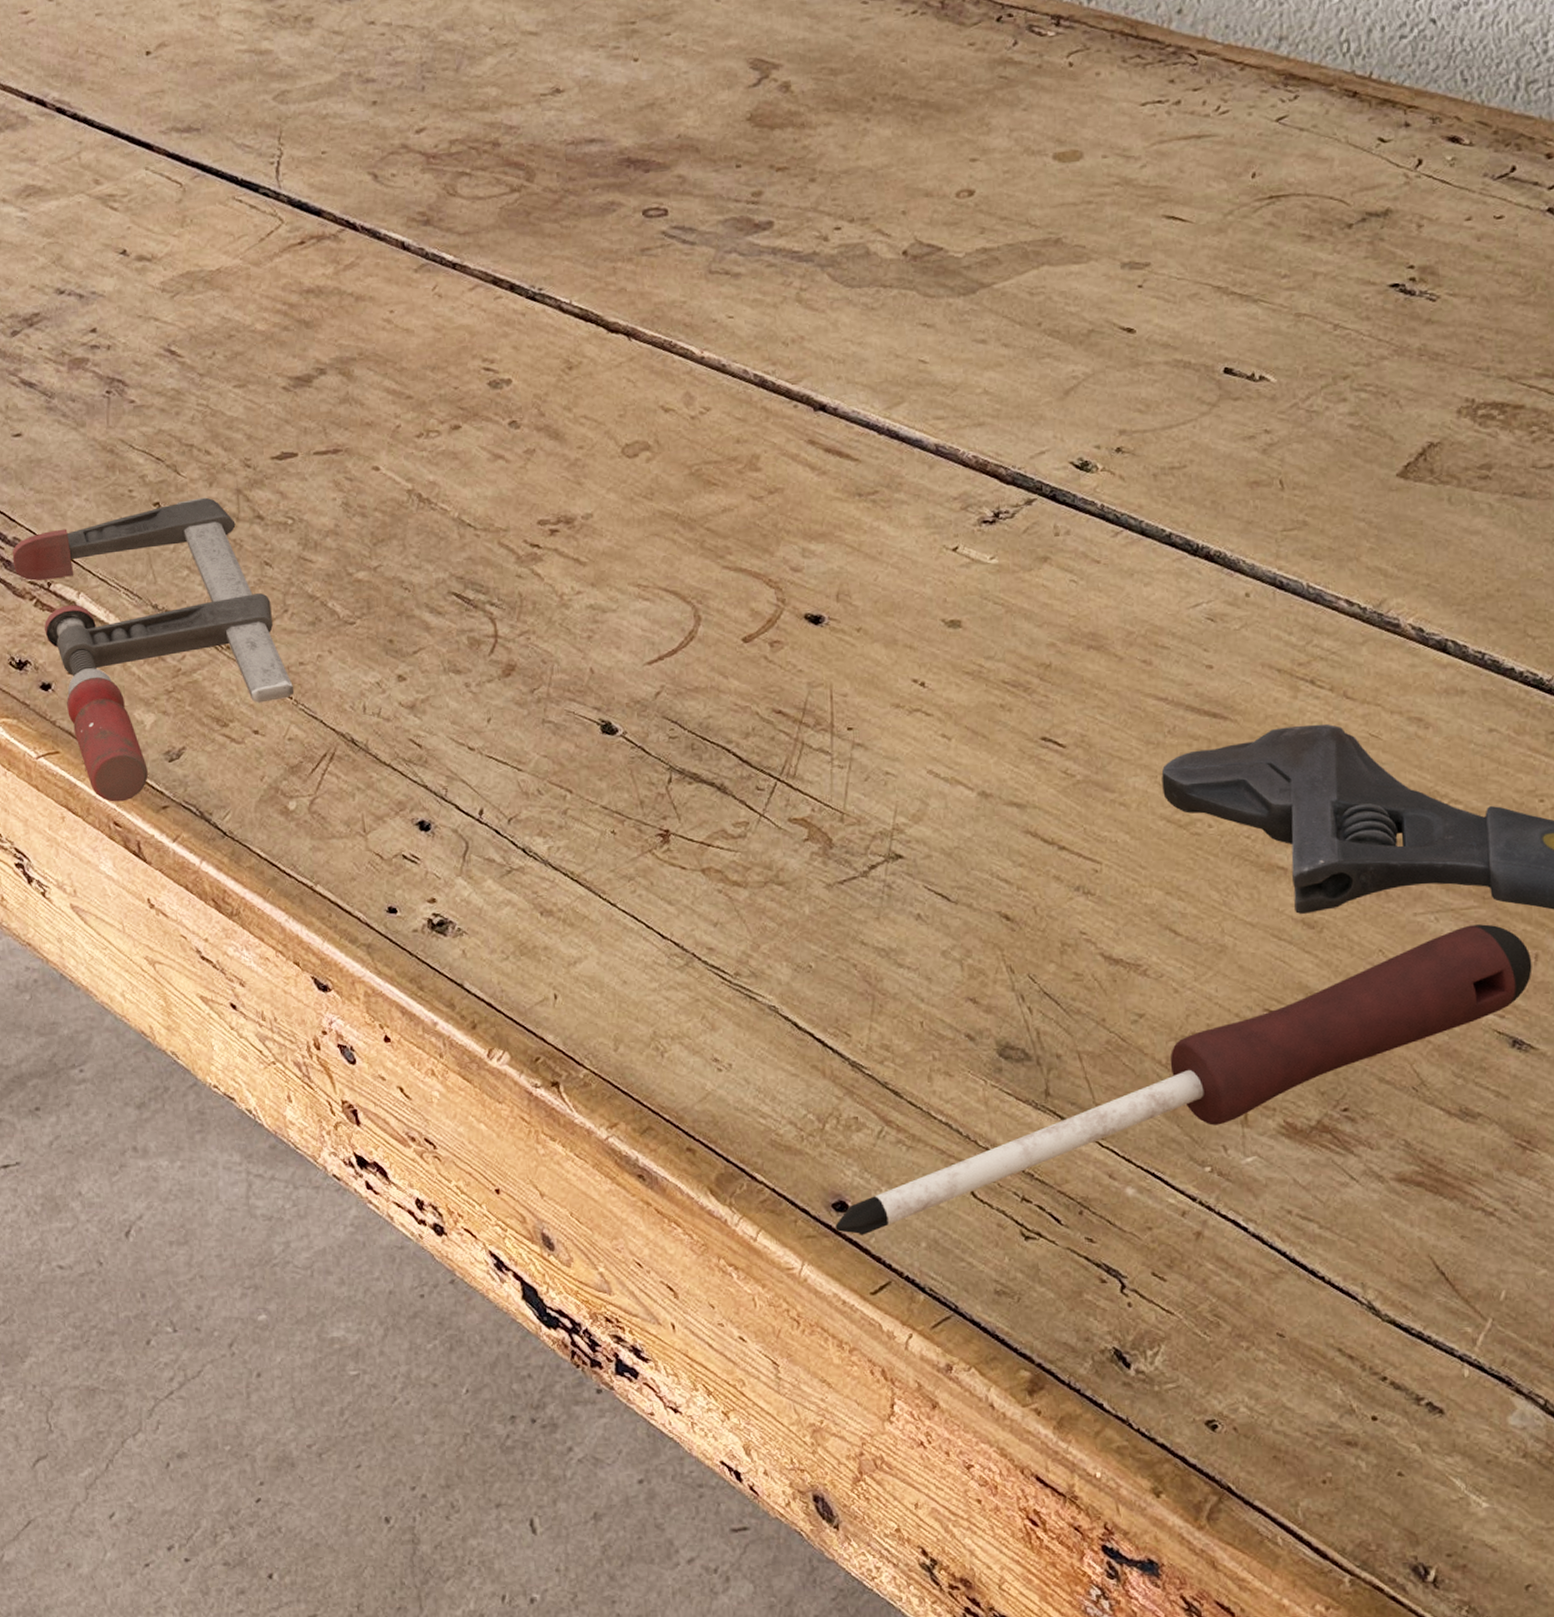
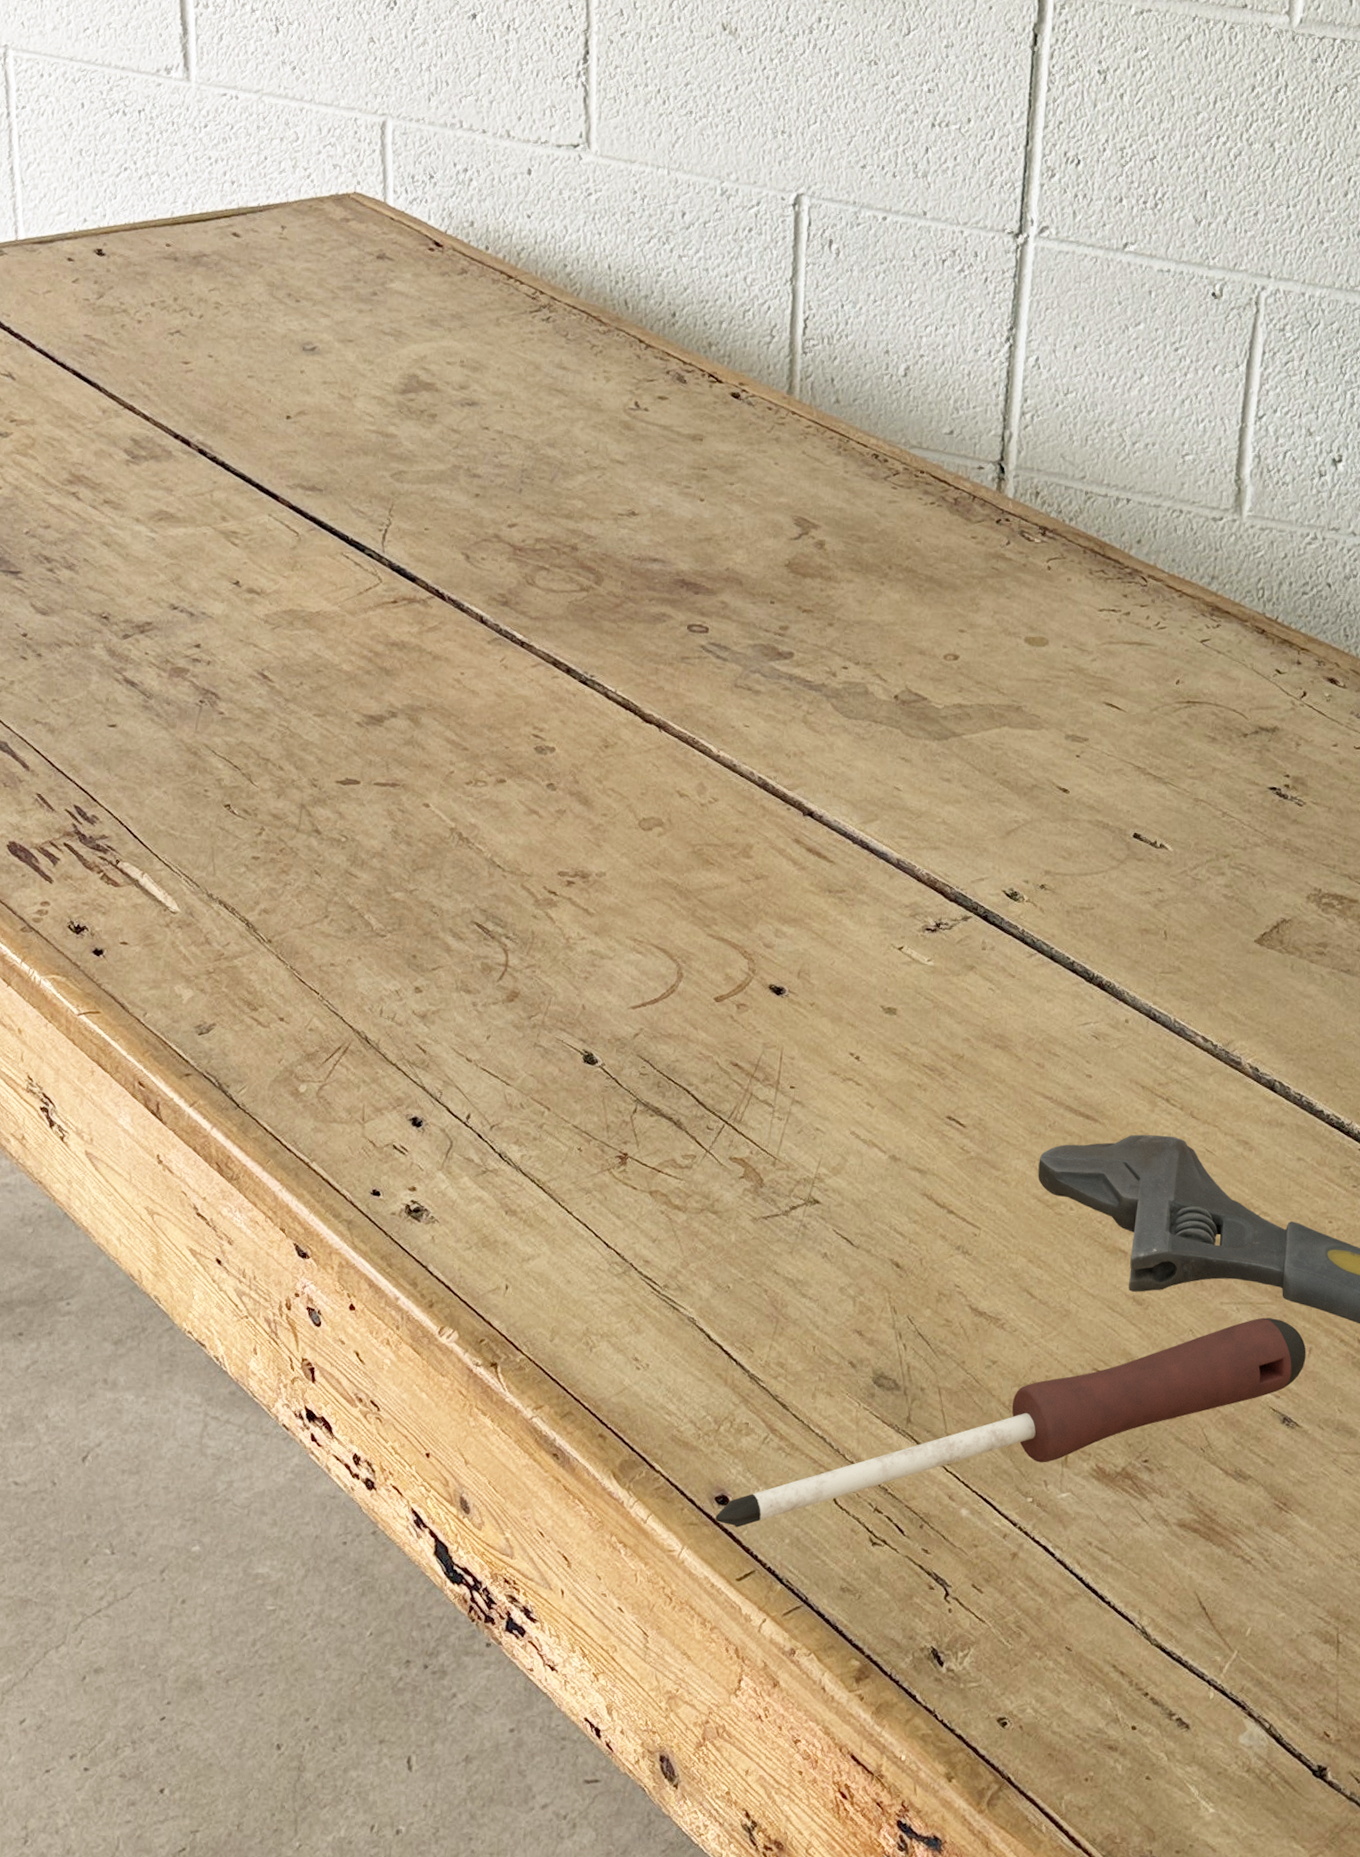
clamp: present [12,497,294,802] -> none [88,806,322,1065]

